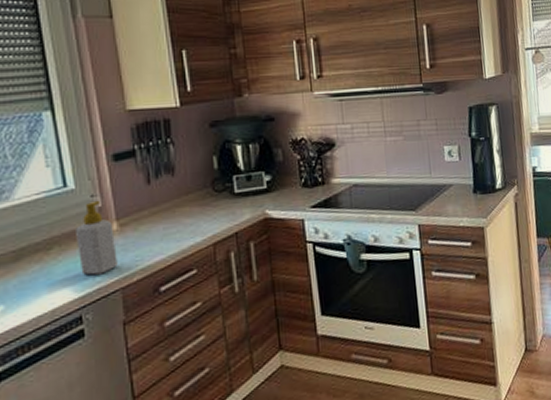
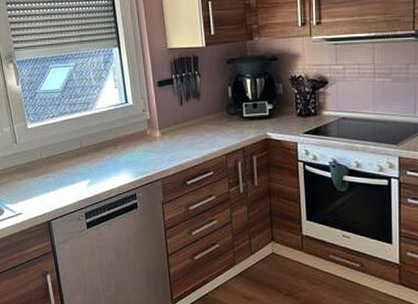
soap bottle: present [76,200,118,275] -> none [133,114,159,167]

